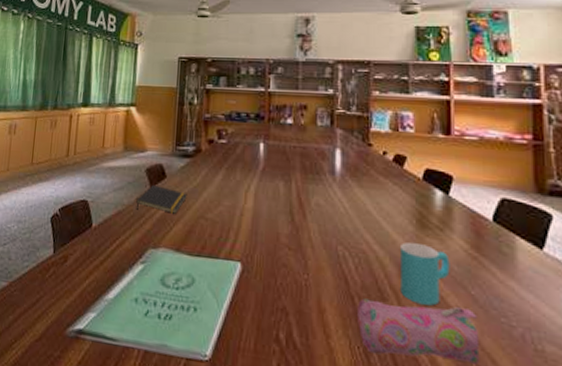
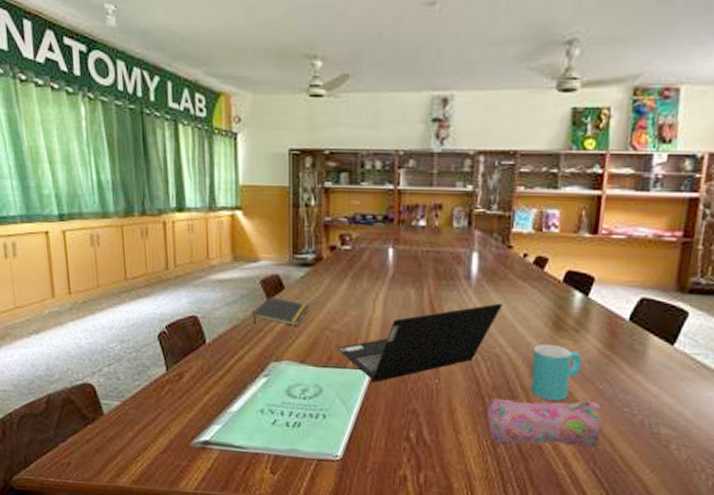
laptop computer: none [211,198,367,275] -> present [338,303,503,383]

